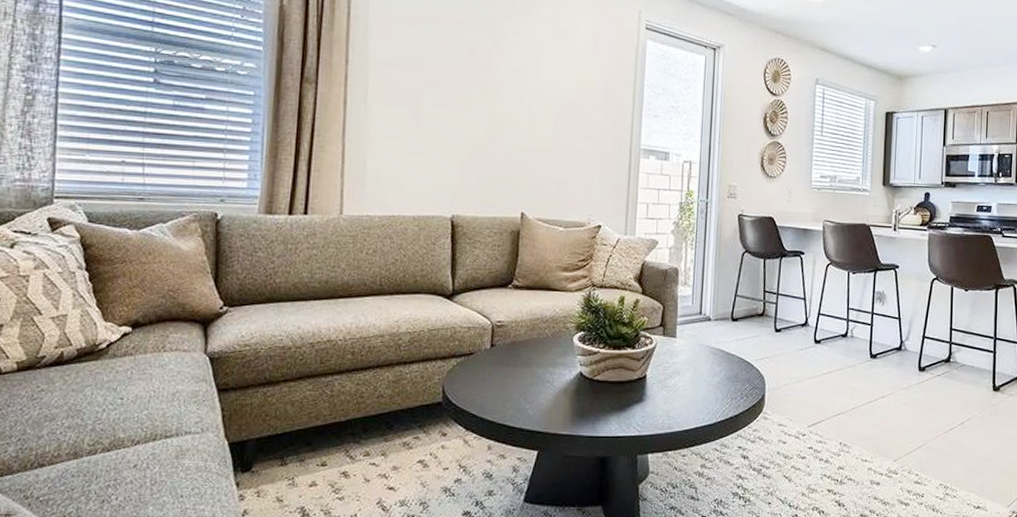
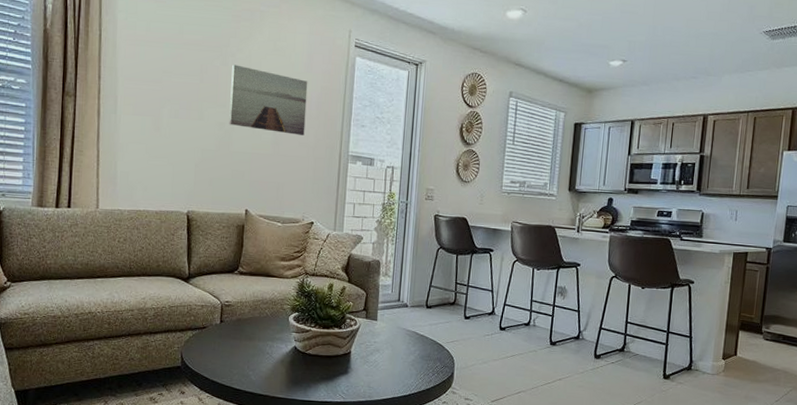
wall art: none [501,47,593,127] -> present [229,64,308,135]

